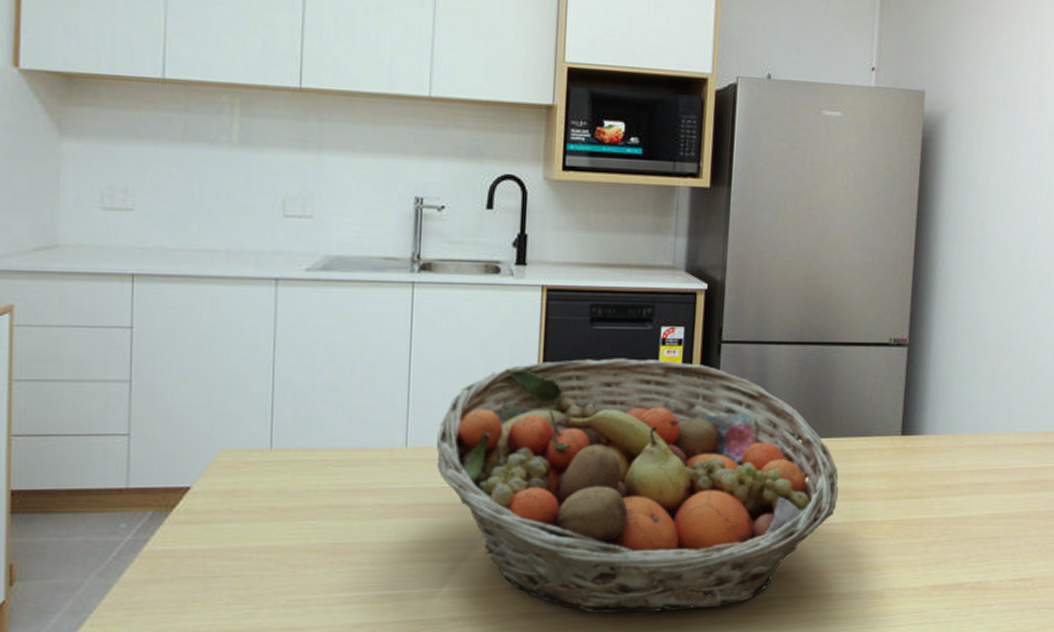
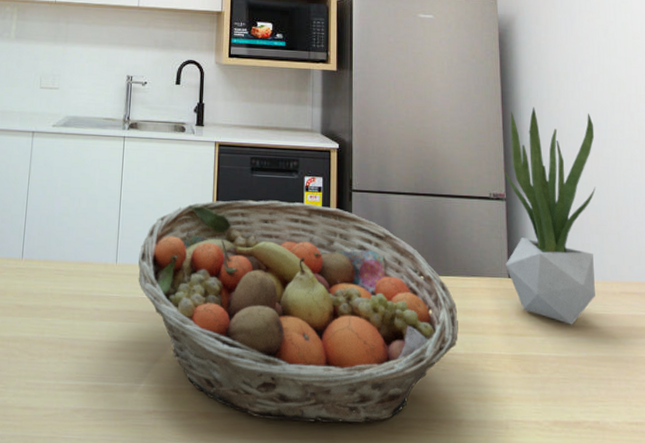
potted plant: none [900,231,1022,483] -> present [503,107,595,325]

